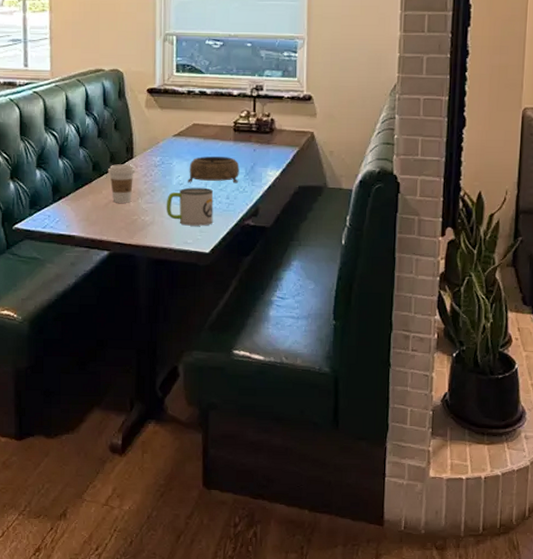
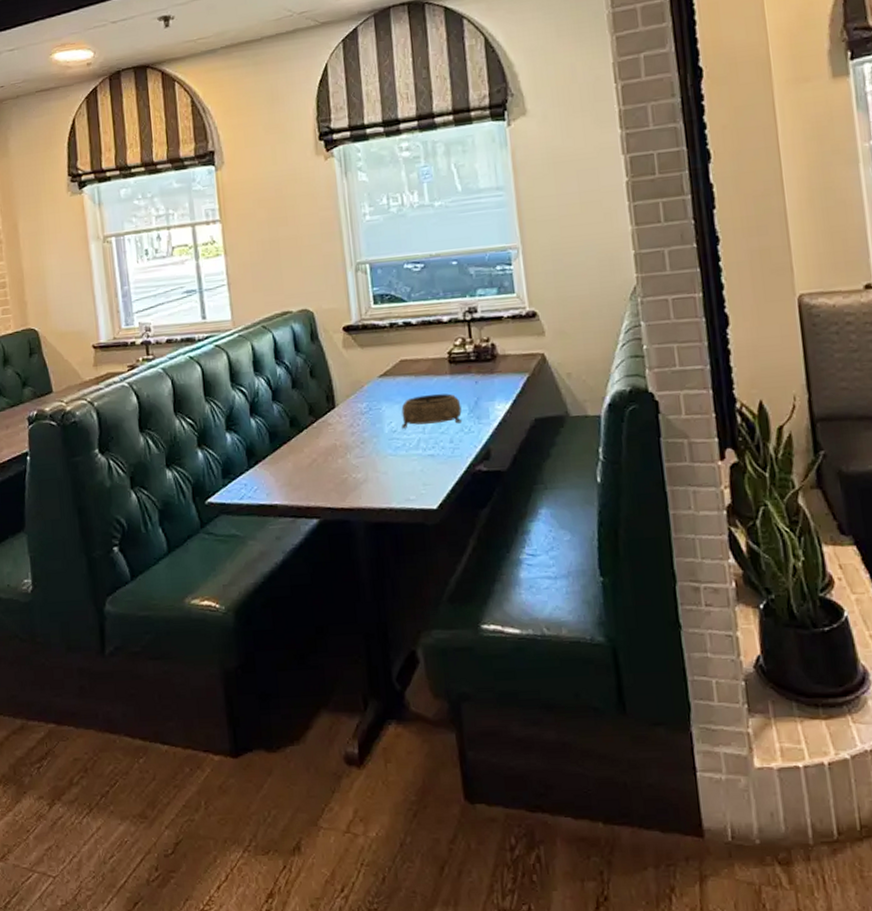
coffee cup: present [107,164,136,203] -> none [307,415,340,462]
mug: present [166,187,214,226] -> none [379,432,438,480]

